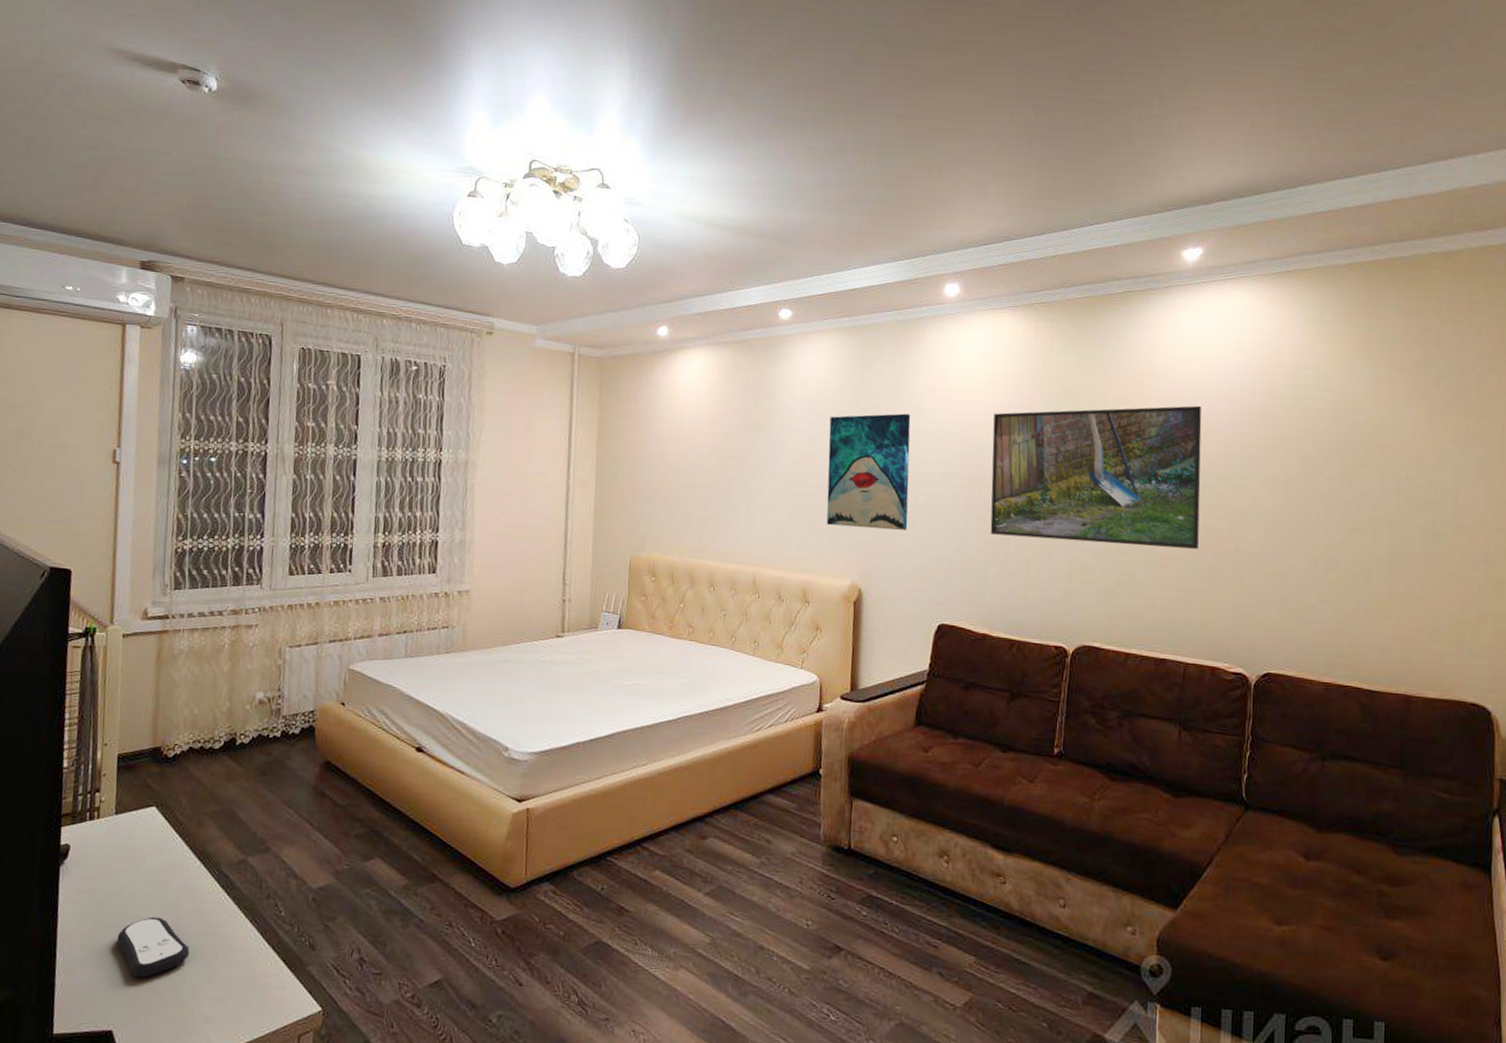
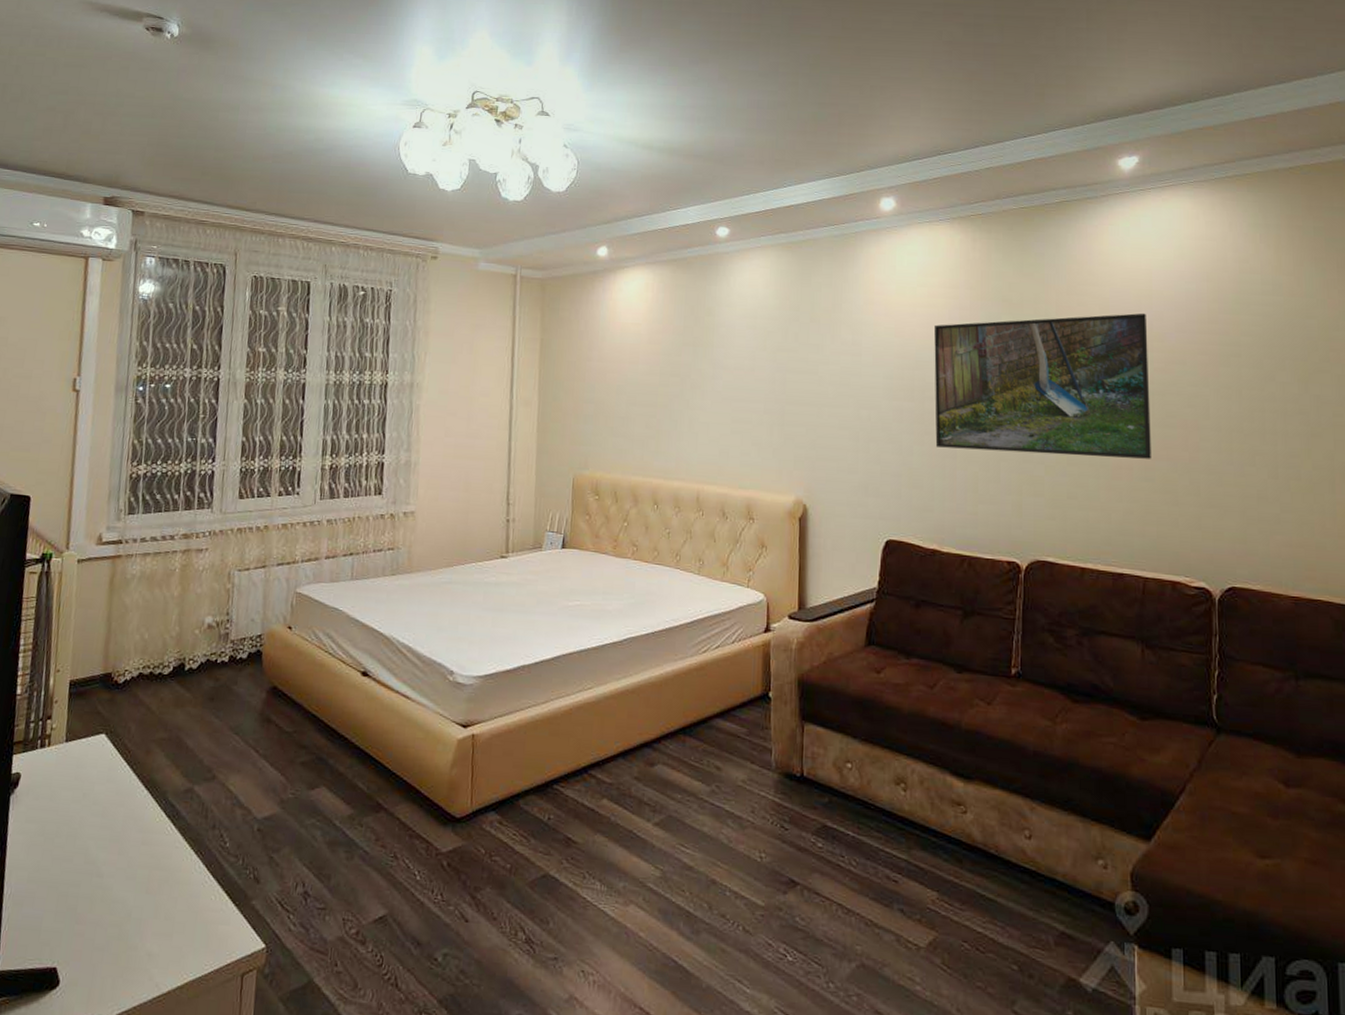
remote control: present [117,916,189,978] -> none [63,848,135,912]
wall art: present [826,413,911,531] -> none [769,327,852,446]

